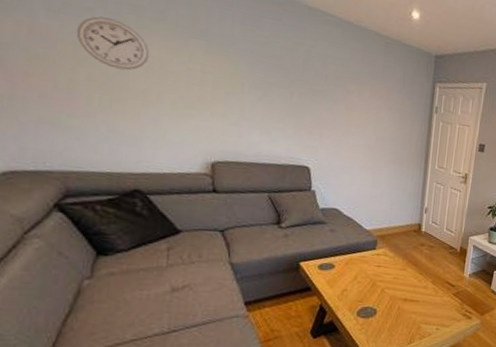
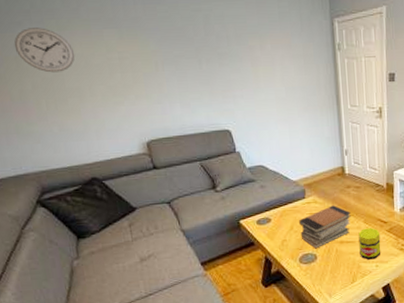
book stack: none [363,261,420,304] -> present [299,205,351,249]
jar: none [422,289,446,322] -> present [358,228,381,260]

